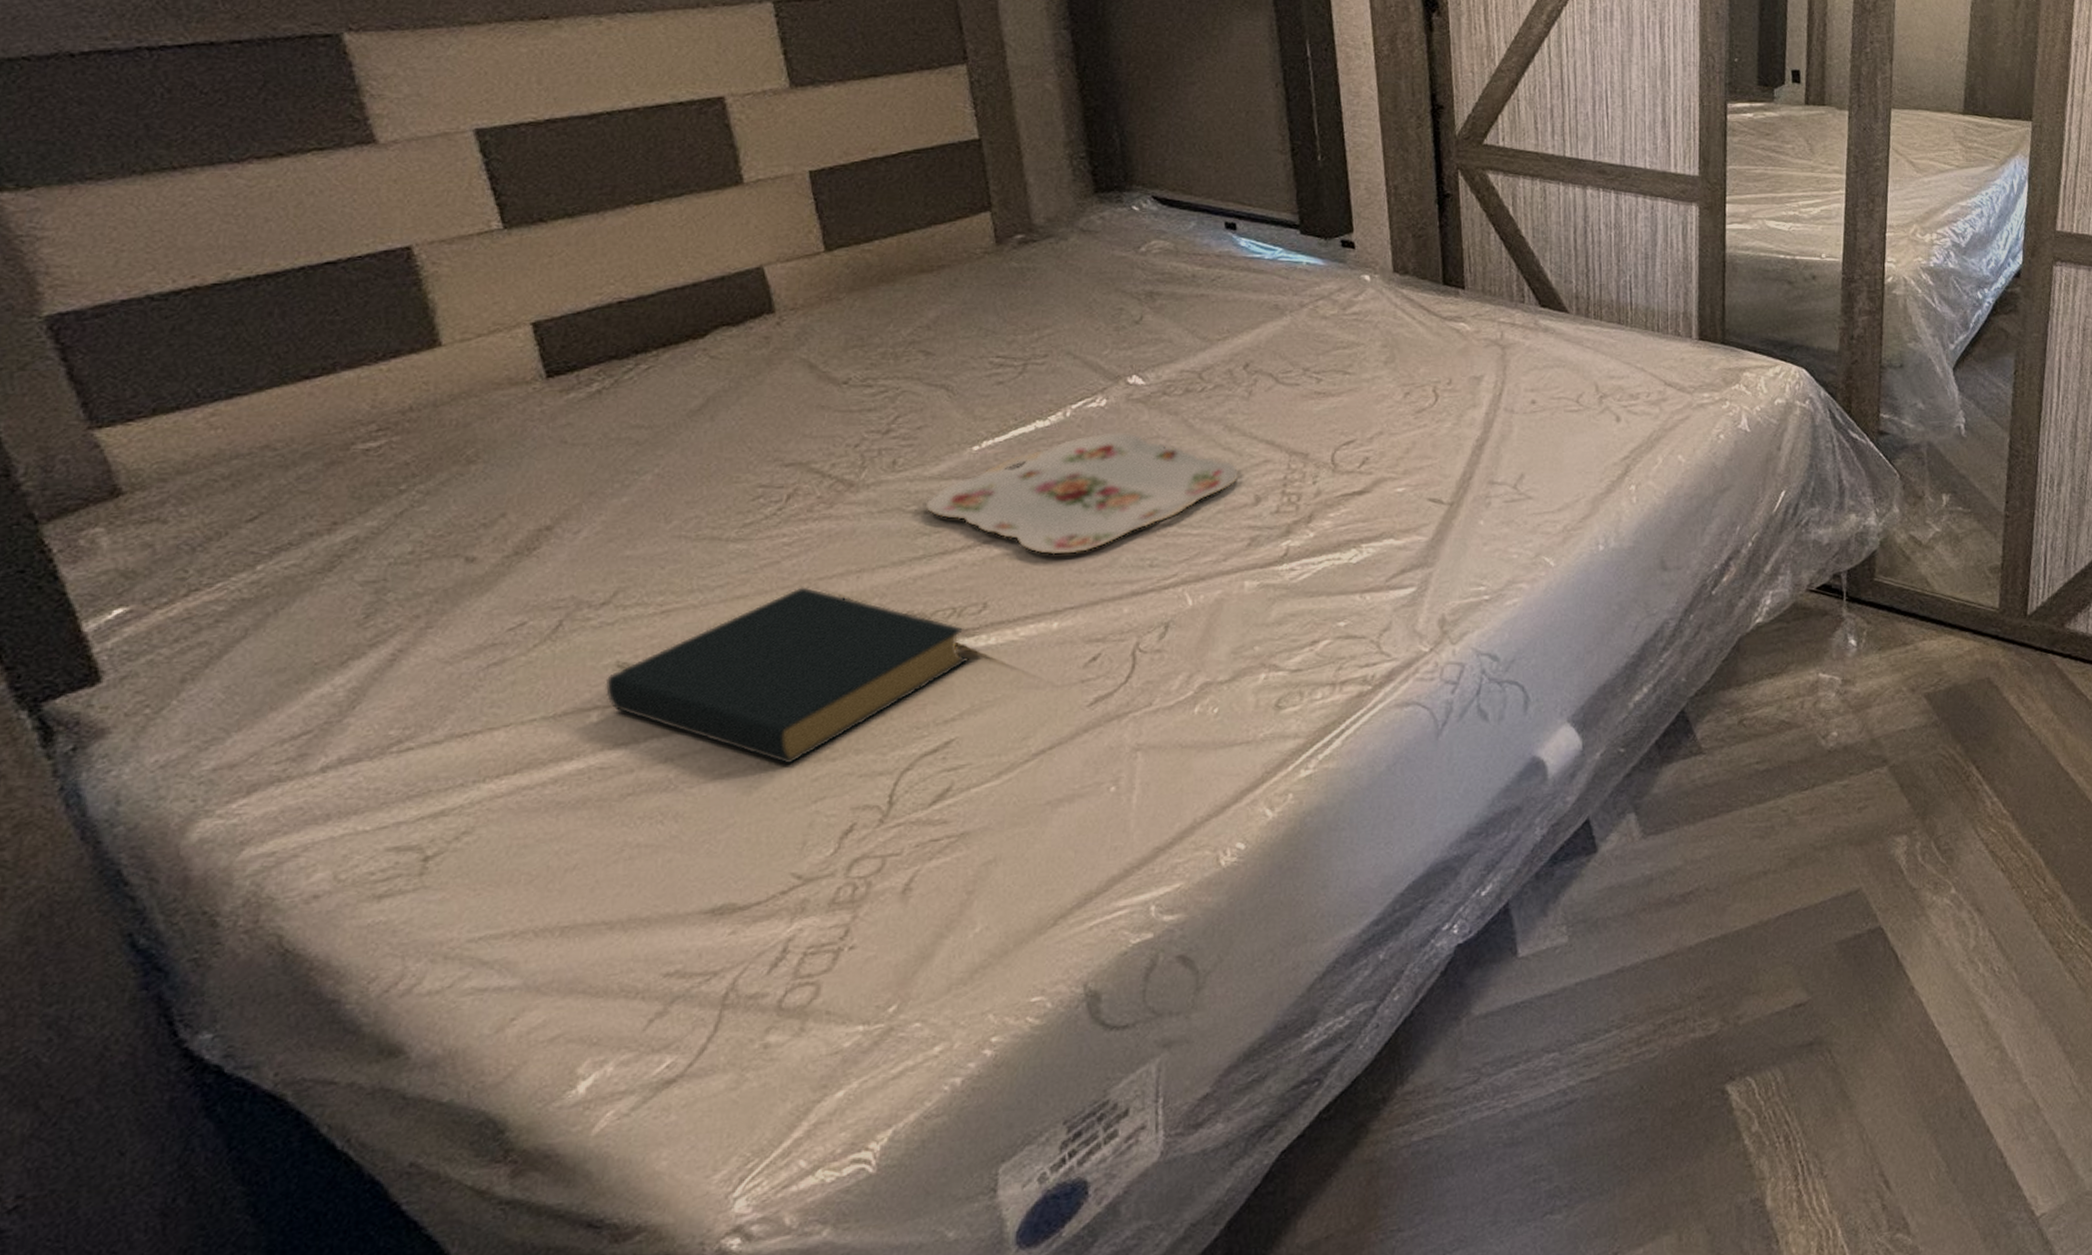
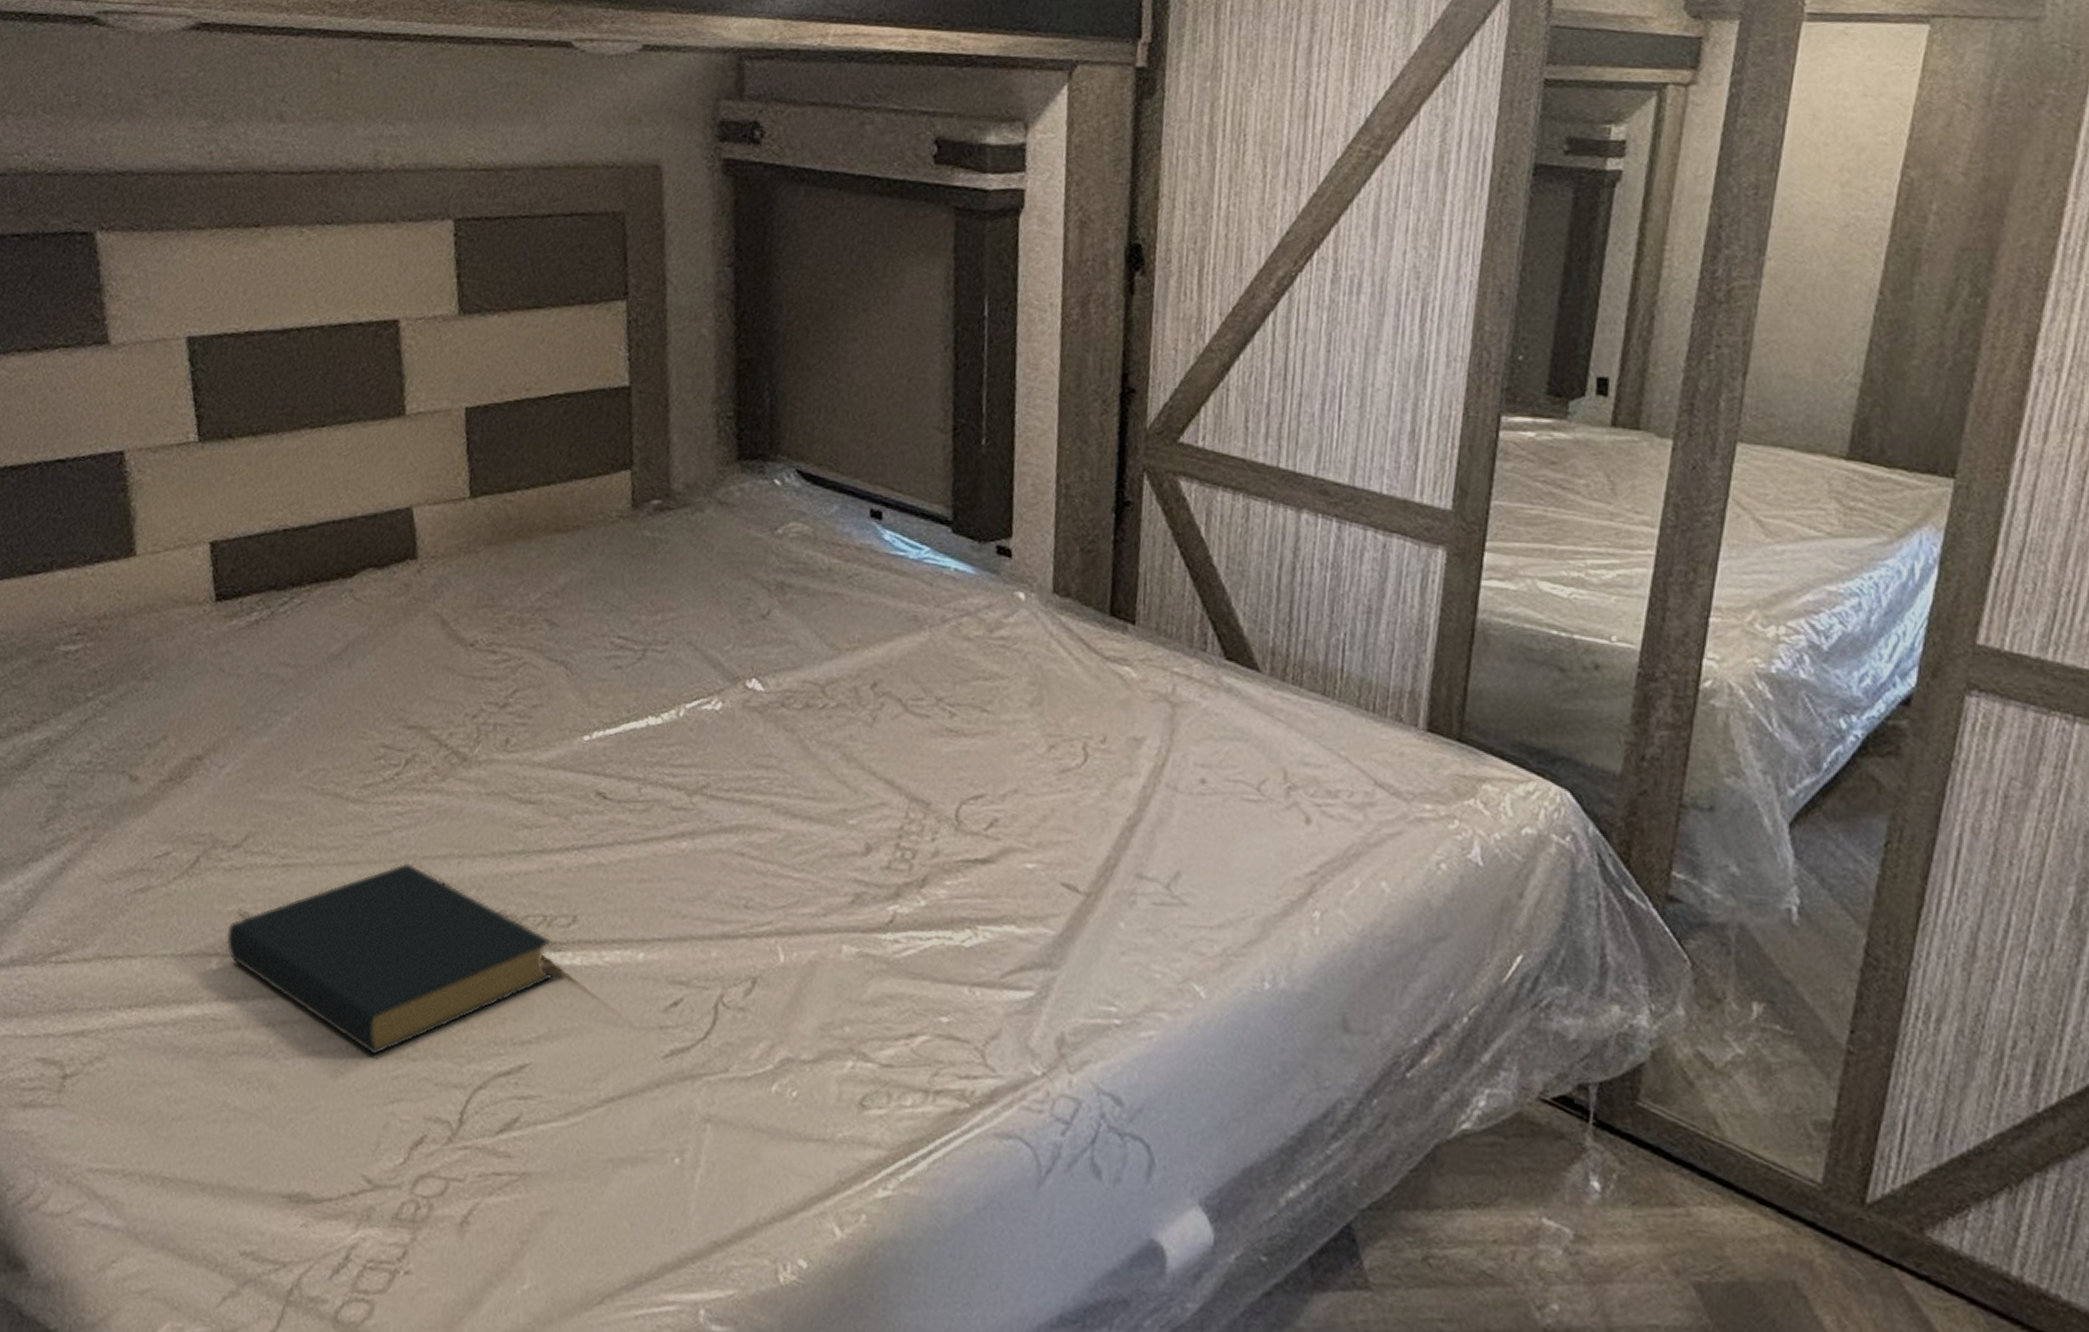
serving tray: present [926,431,1239,555] -> none [531,741,852,878]

